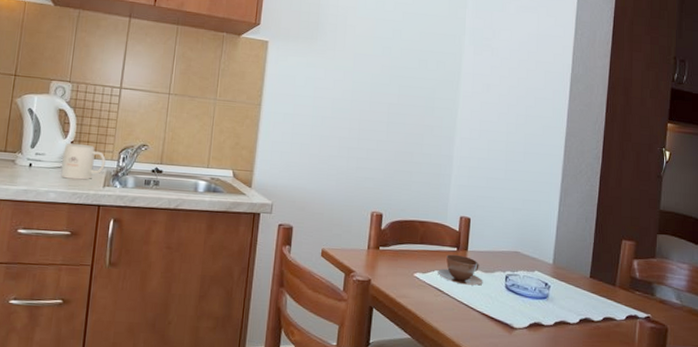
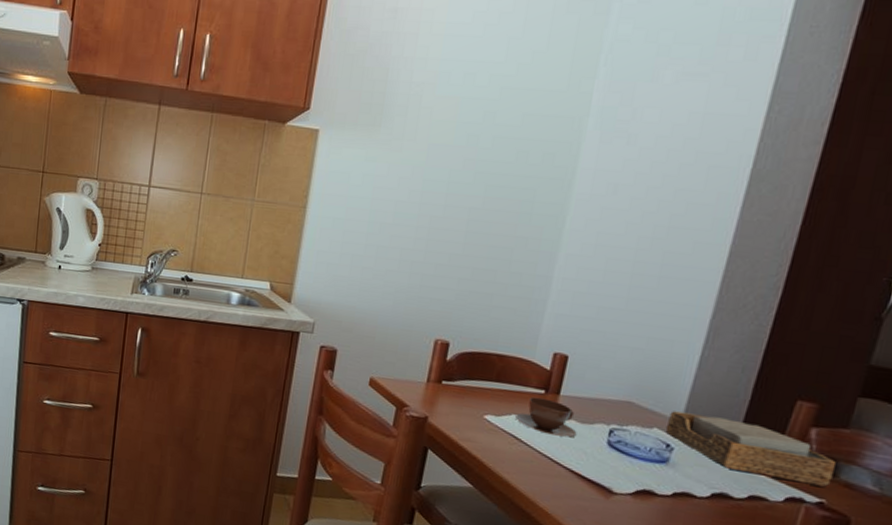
mug: present [61,143,106,180] -> none [89,245,134,286]
napkin holder: none [543,256,652,304] -> present [665,411,836,487]

